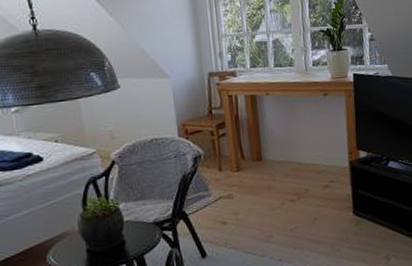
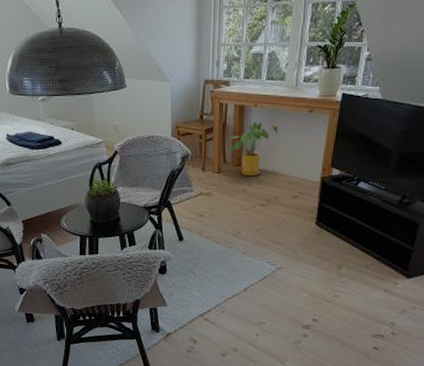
house plant: none [244,111,296,171] -> present [229,122,279,177]

